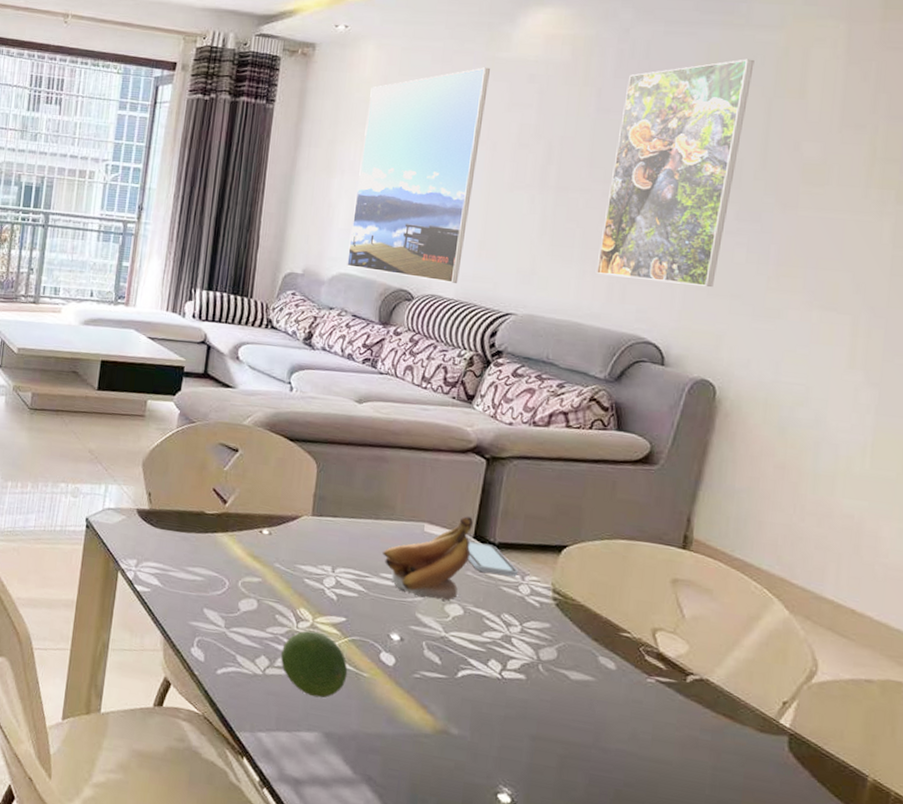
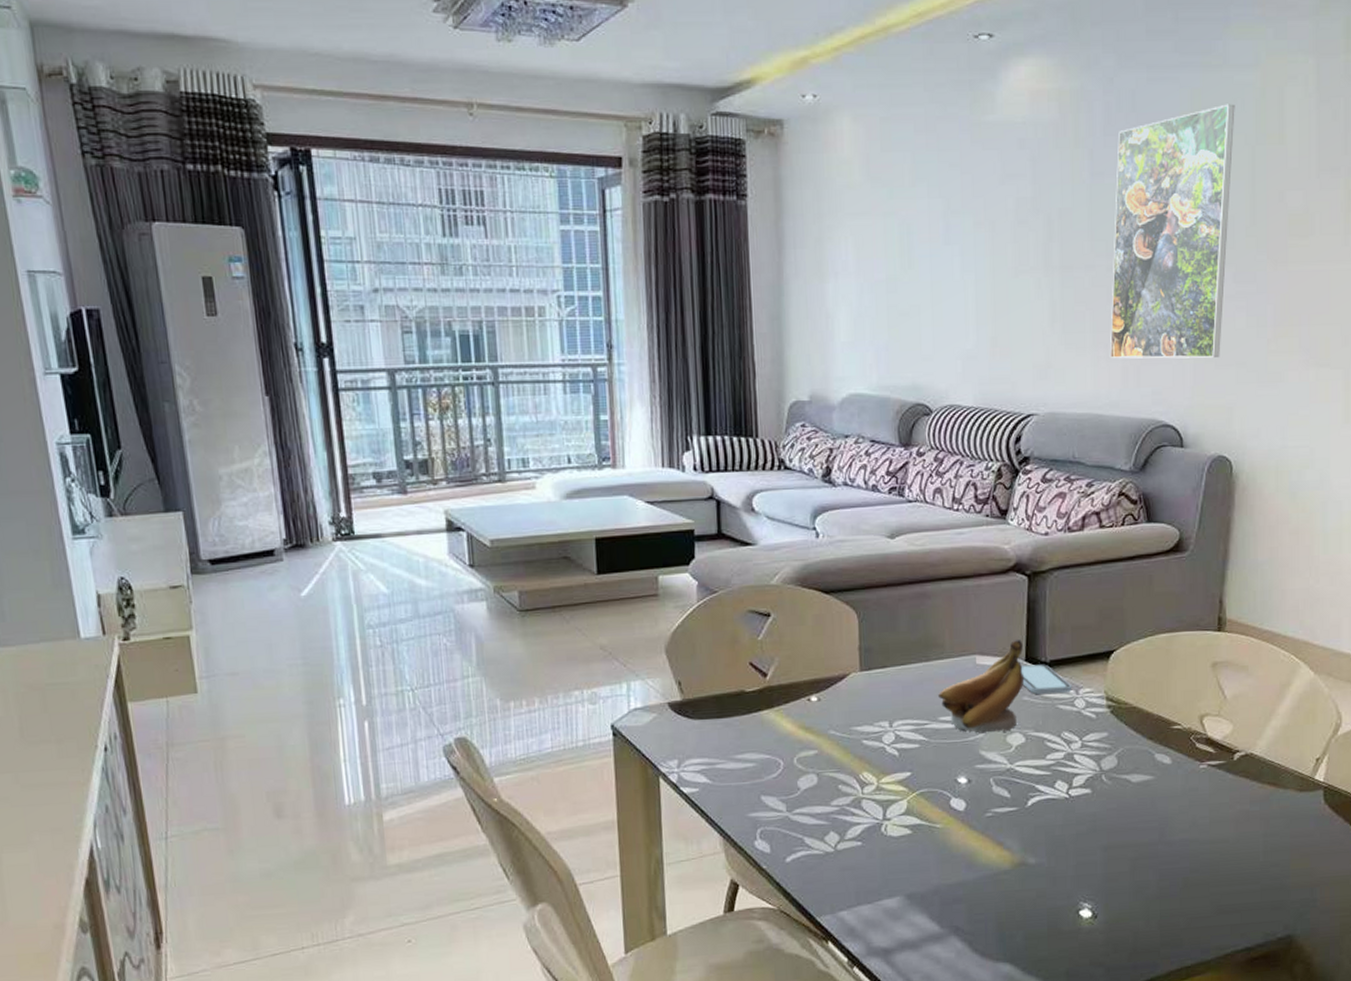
fruit: present [280,630,348,698] -> none [849,793,921,862]
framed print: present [347,67,490,283] -> none [853,134,978,389]

